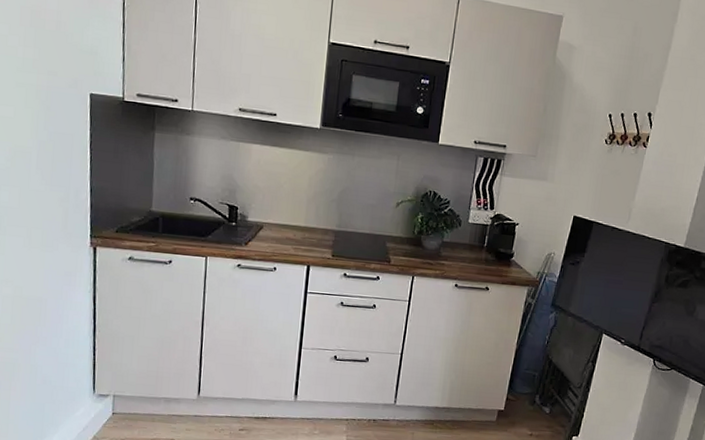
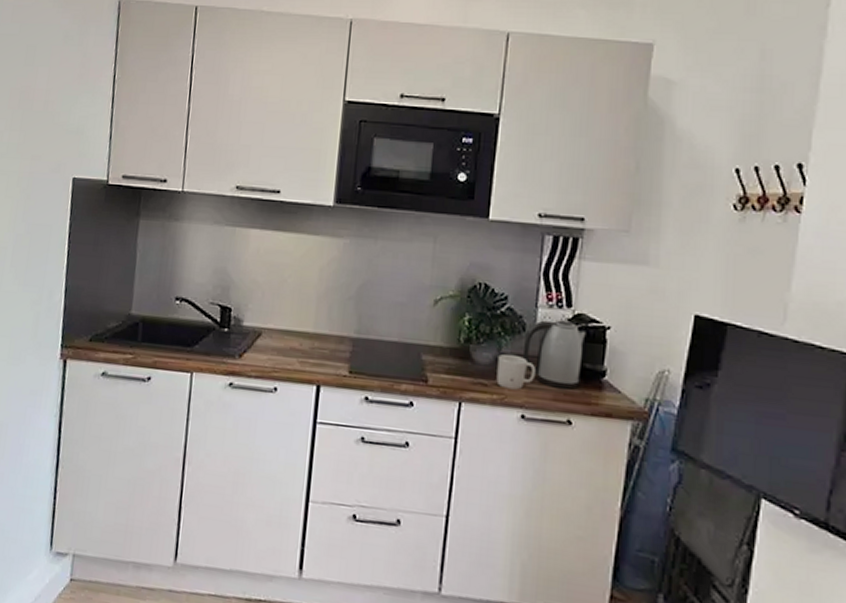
mug: none [439,242,467,268] -> present [496,353,537,390]
kettle: none [458,218,502,267] -> present [522,320,586,390]

